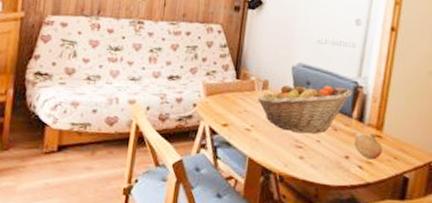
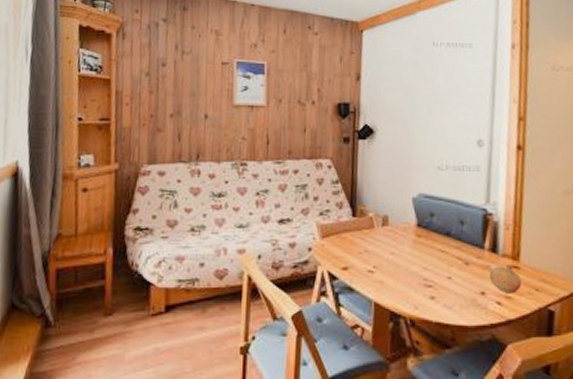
fruit basket: present [258,83,352,133] -> none [378,215,482,271]

